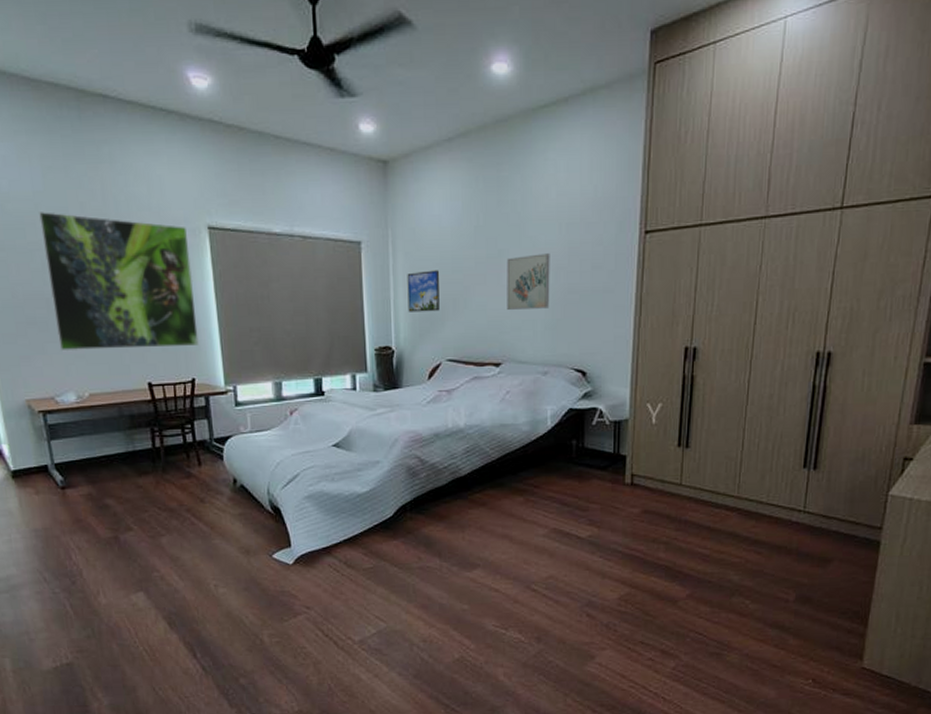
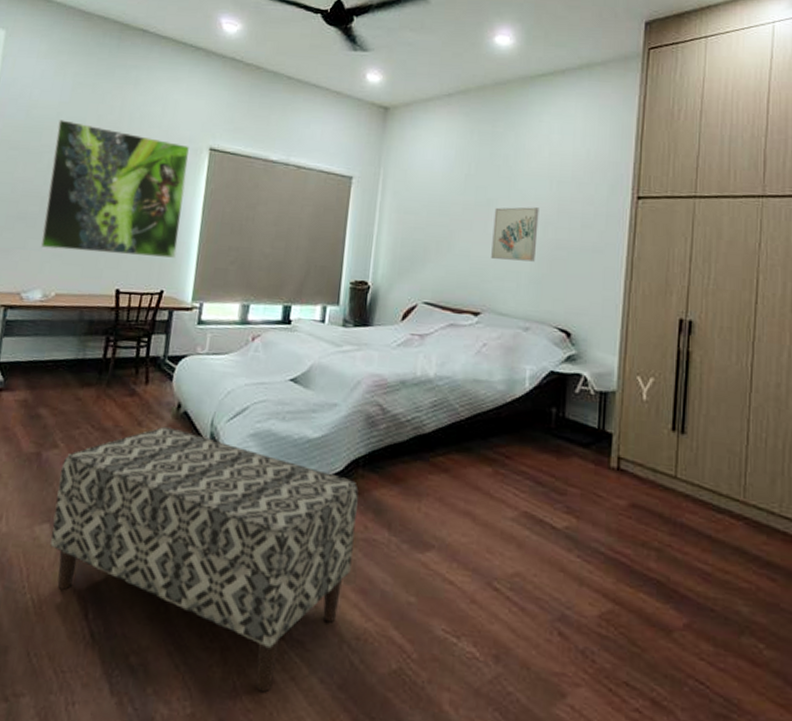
bench: none [140,500,412,688] -> present [50,426,359,693]
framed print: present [407,270,440,312] -> none [390,211,425,252]

